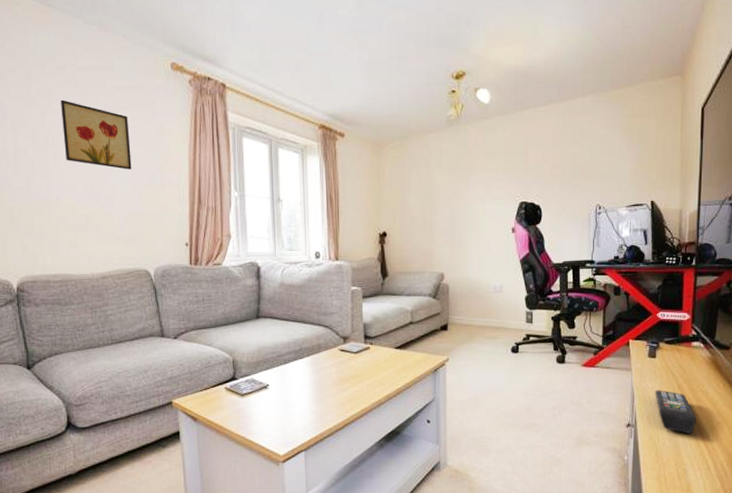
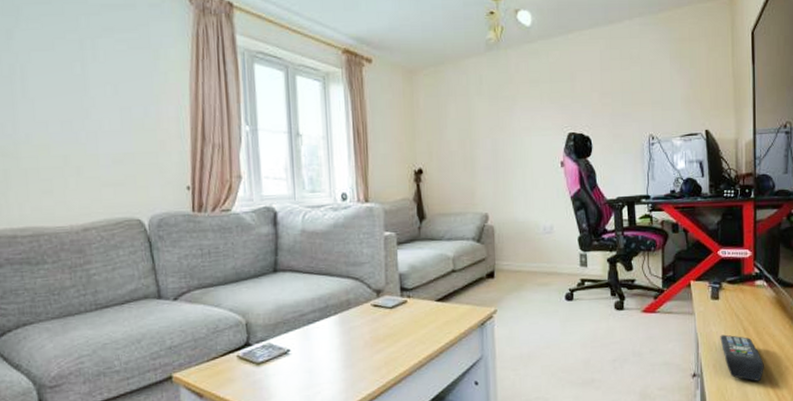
wall art: present [61,99,132,170] -> none [31,19,121,102]

